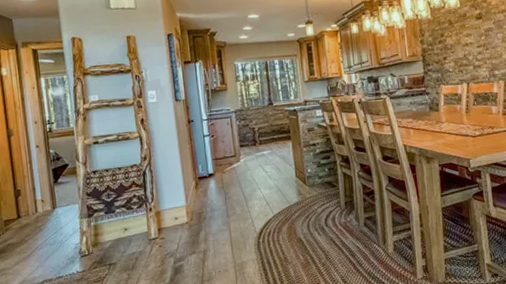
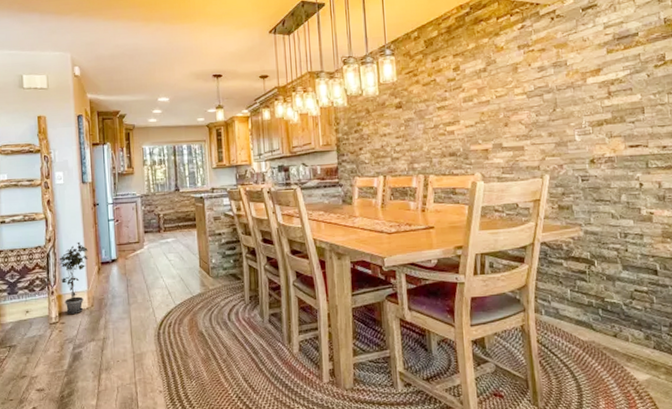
potted plant: none [153,158,185,229] -> present [57,241,88,314]

